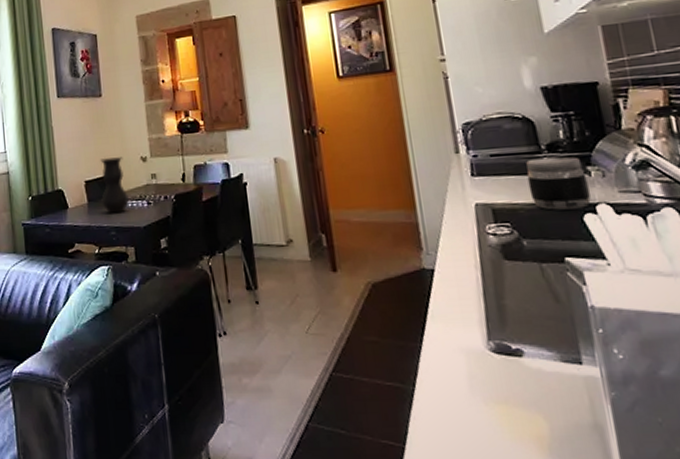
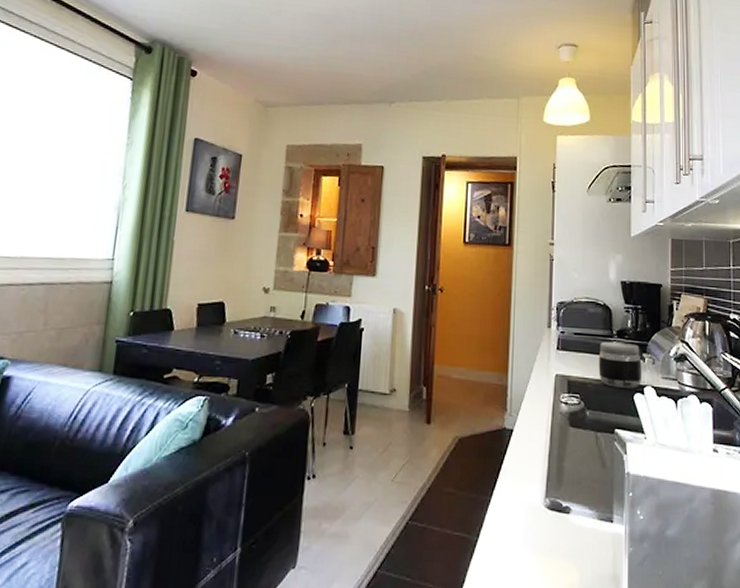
vase: present [100,157,129,214] -> none [212,283,245,343]

